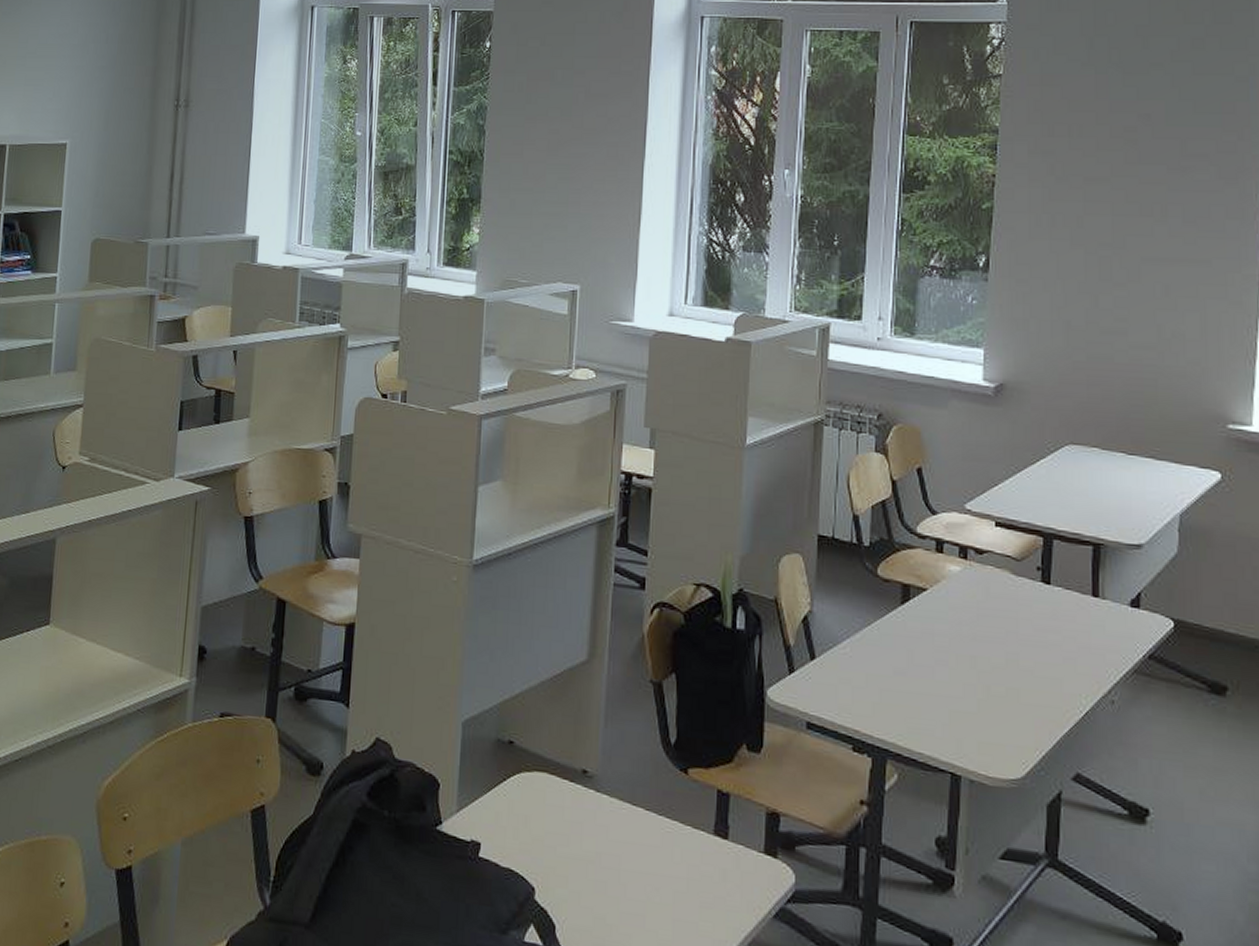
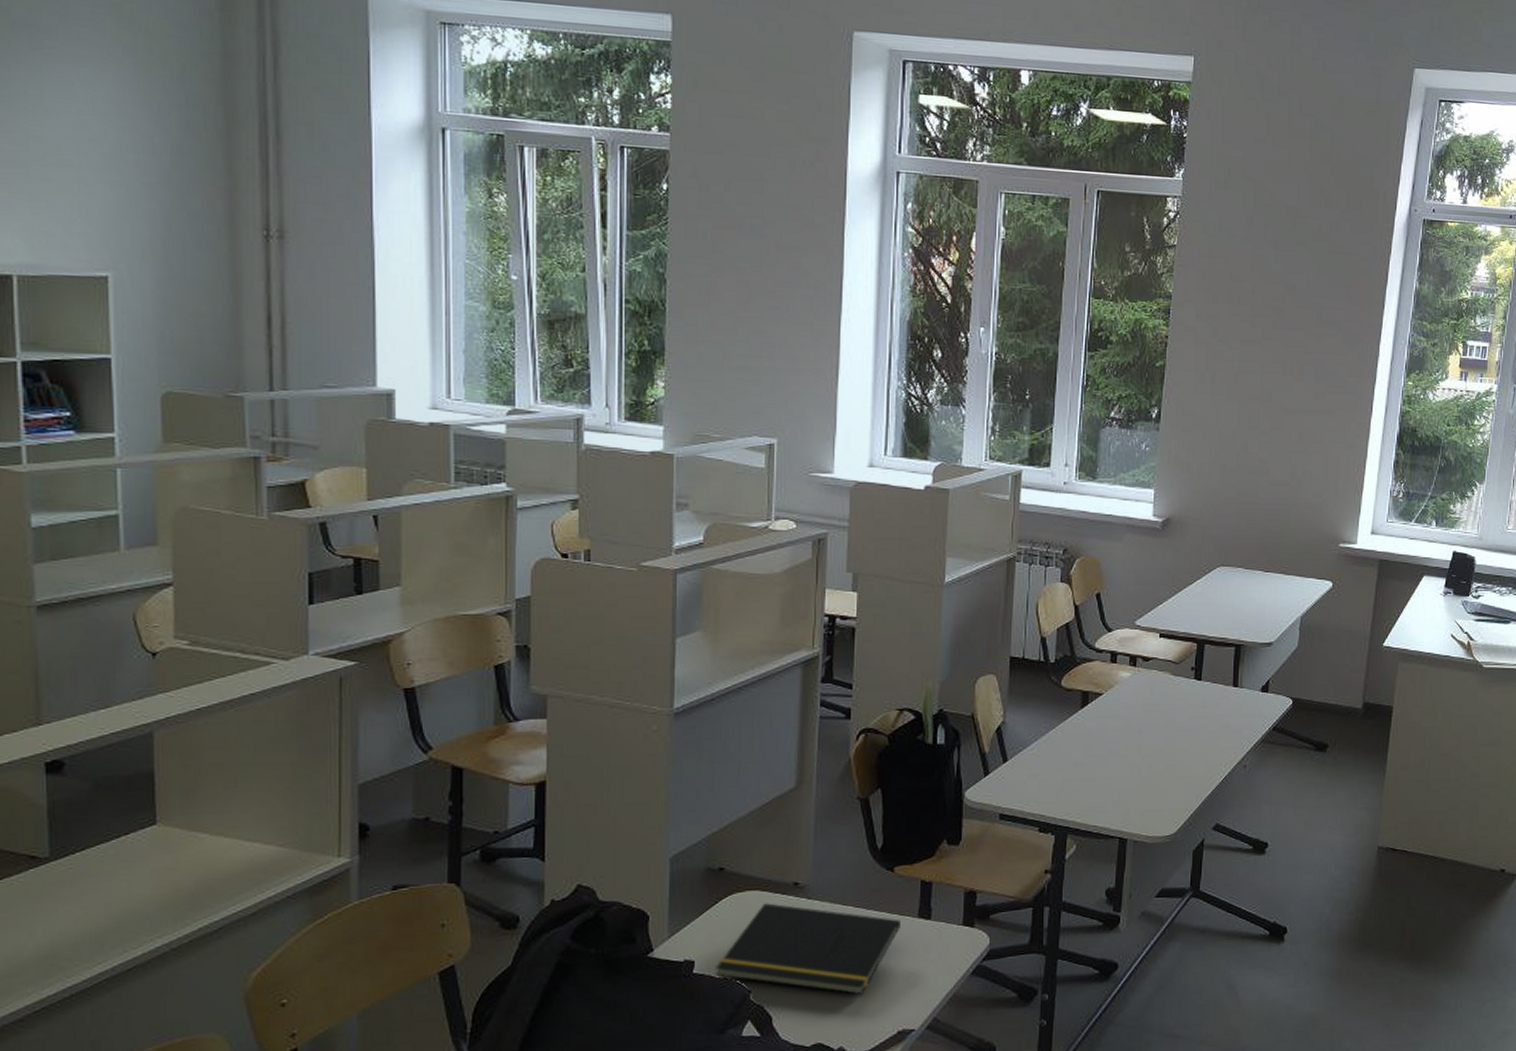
notepad: none [500,789,694,917] -> present [715,903,900,994]

